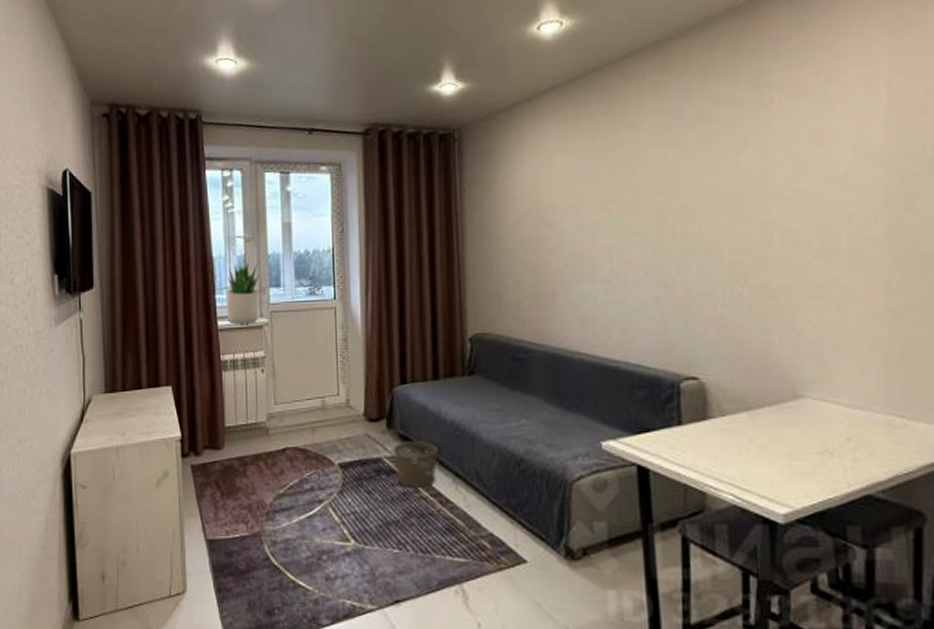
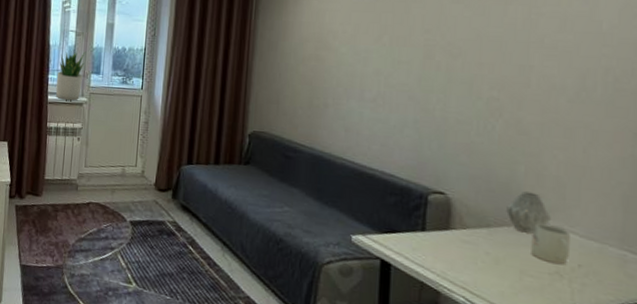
basket: present [392,440,440,488] -> none [174,211,213,251]
vase: none [765,364,813,411] -> present [506,191,551,234]
mug: none [795,398,837,442] -> present [531,223,570,265]

